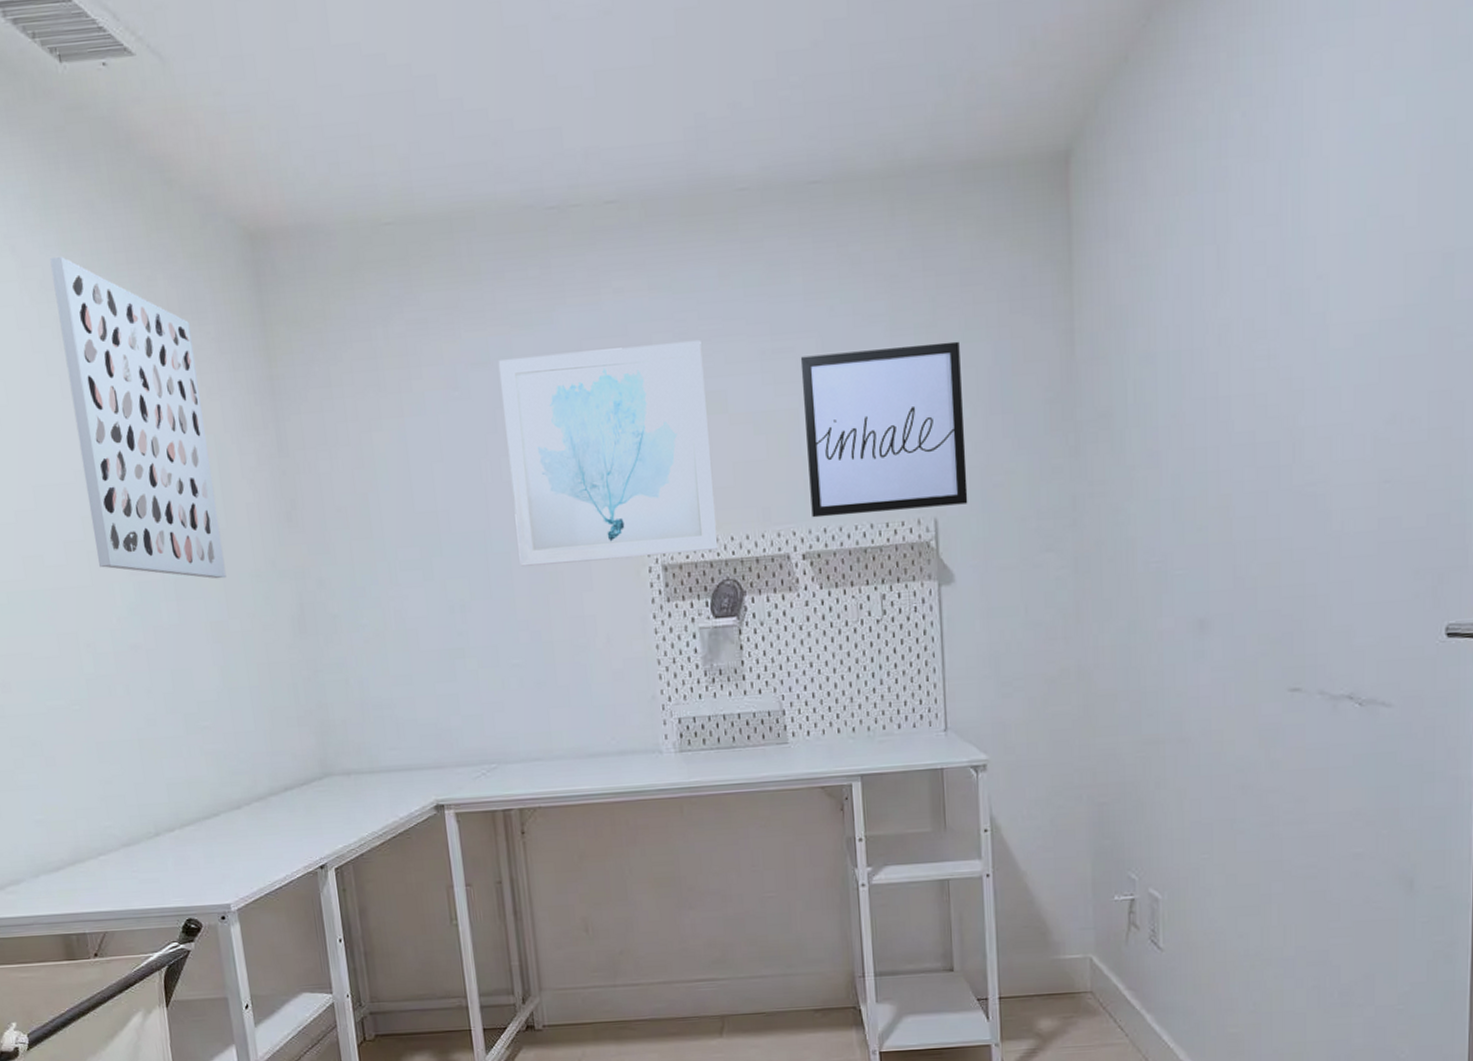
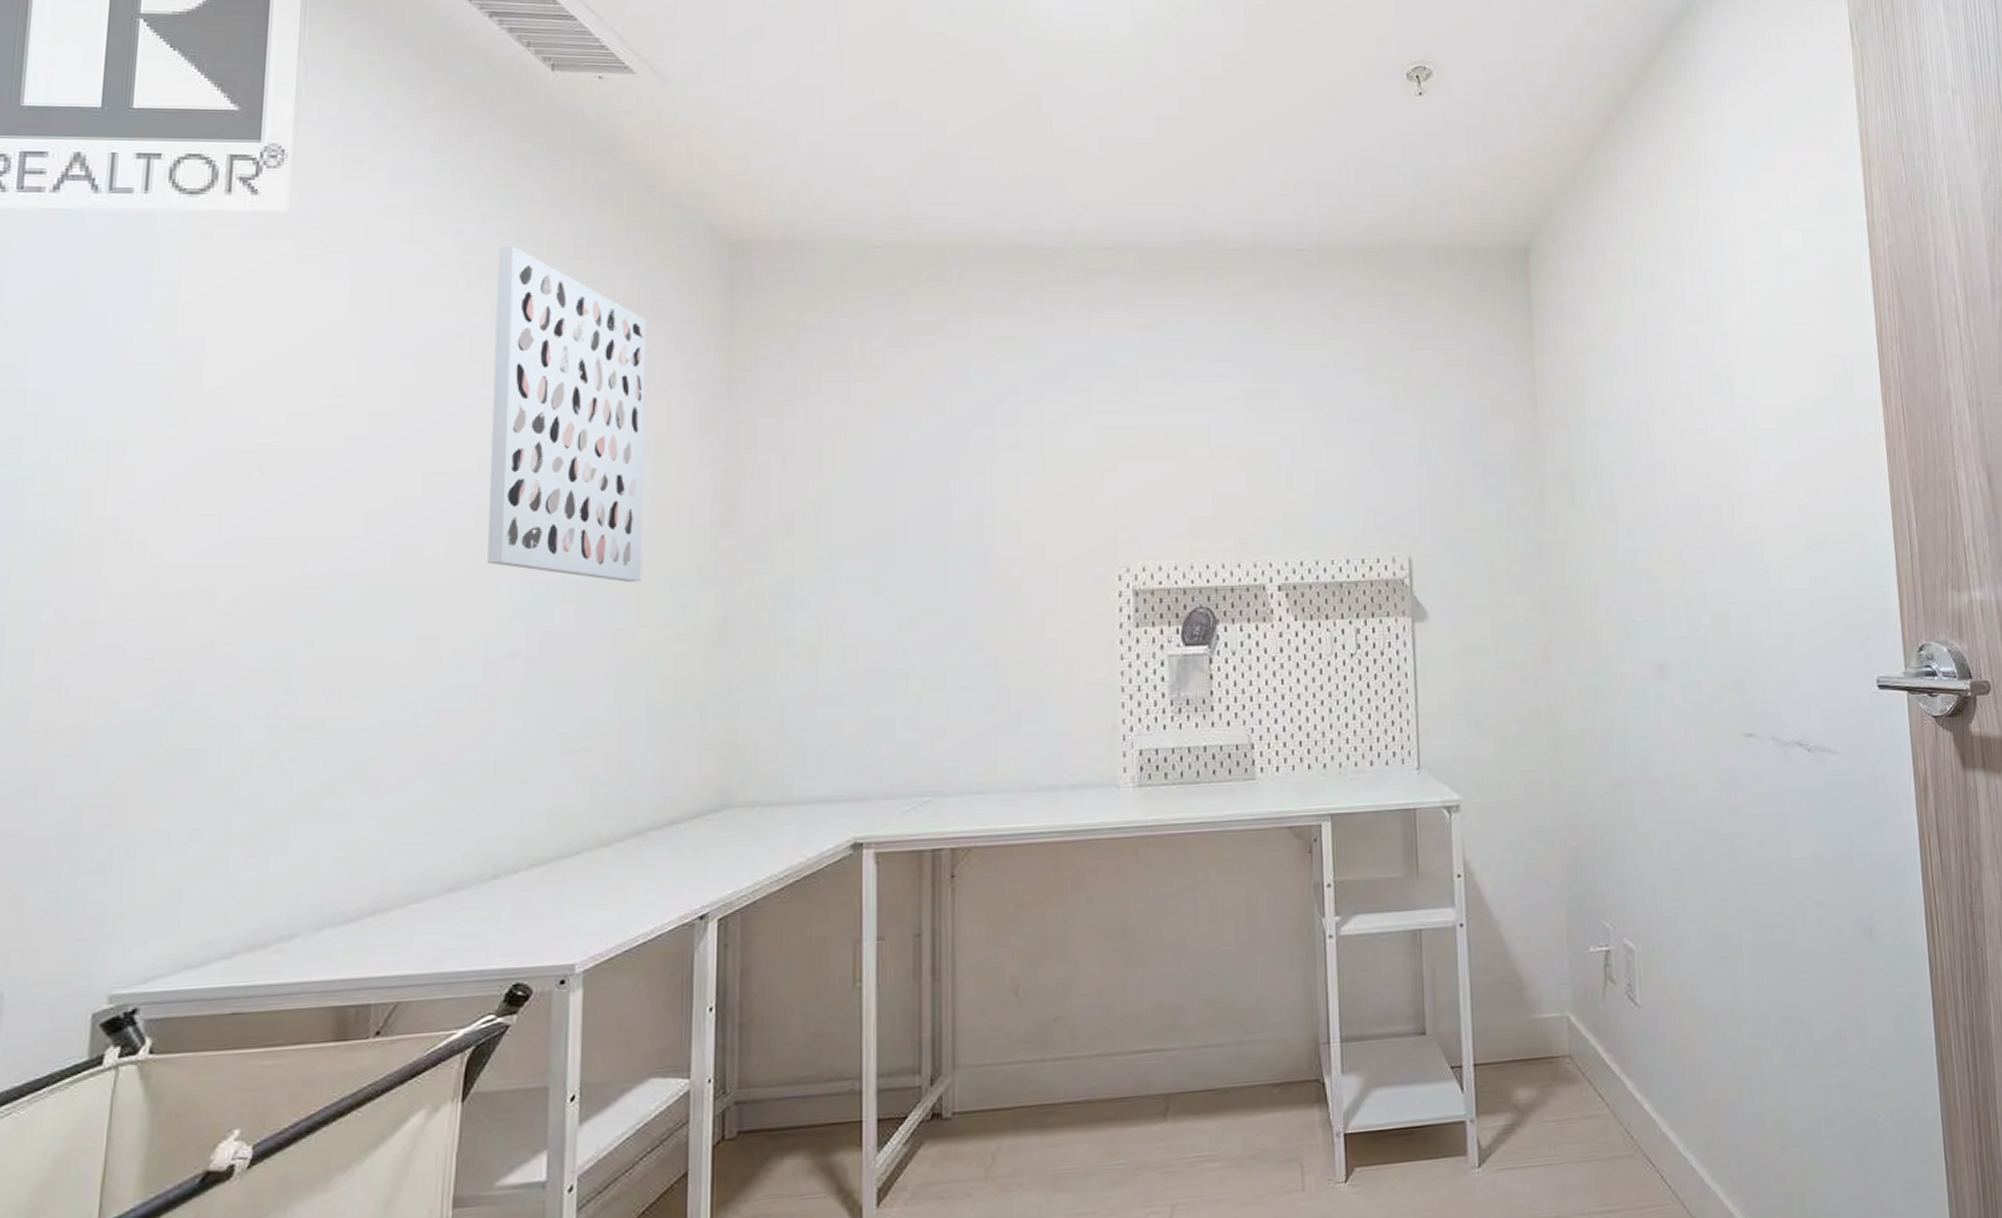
wall art: present [498,341,719,567] -> none [978,378,1193,585]
wall art: present [800,341,968,518] -> none [1283,397,1441,551]

